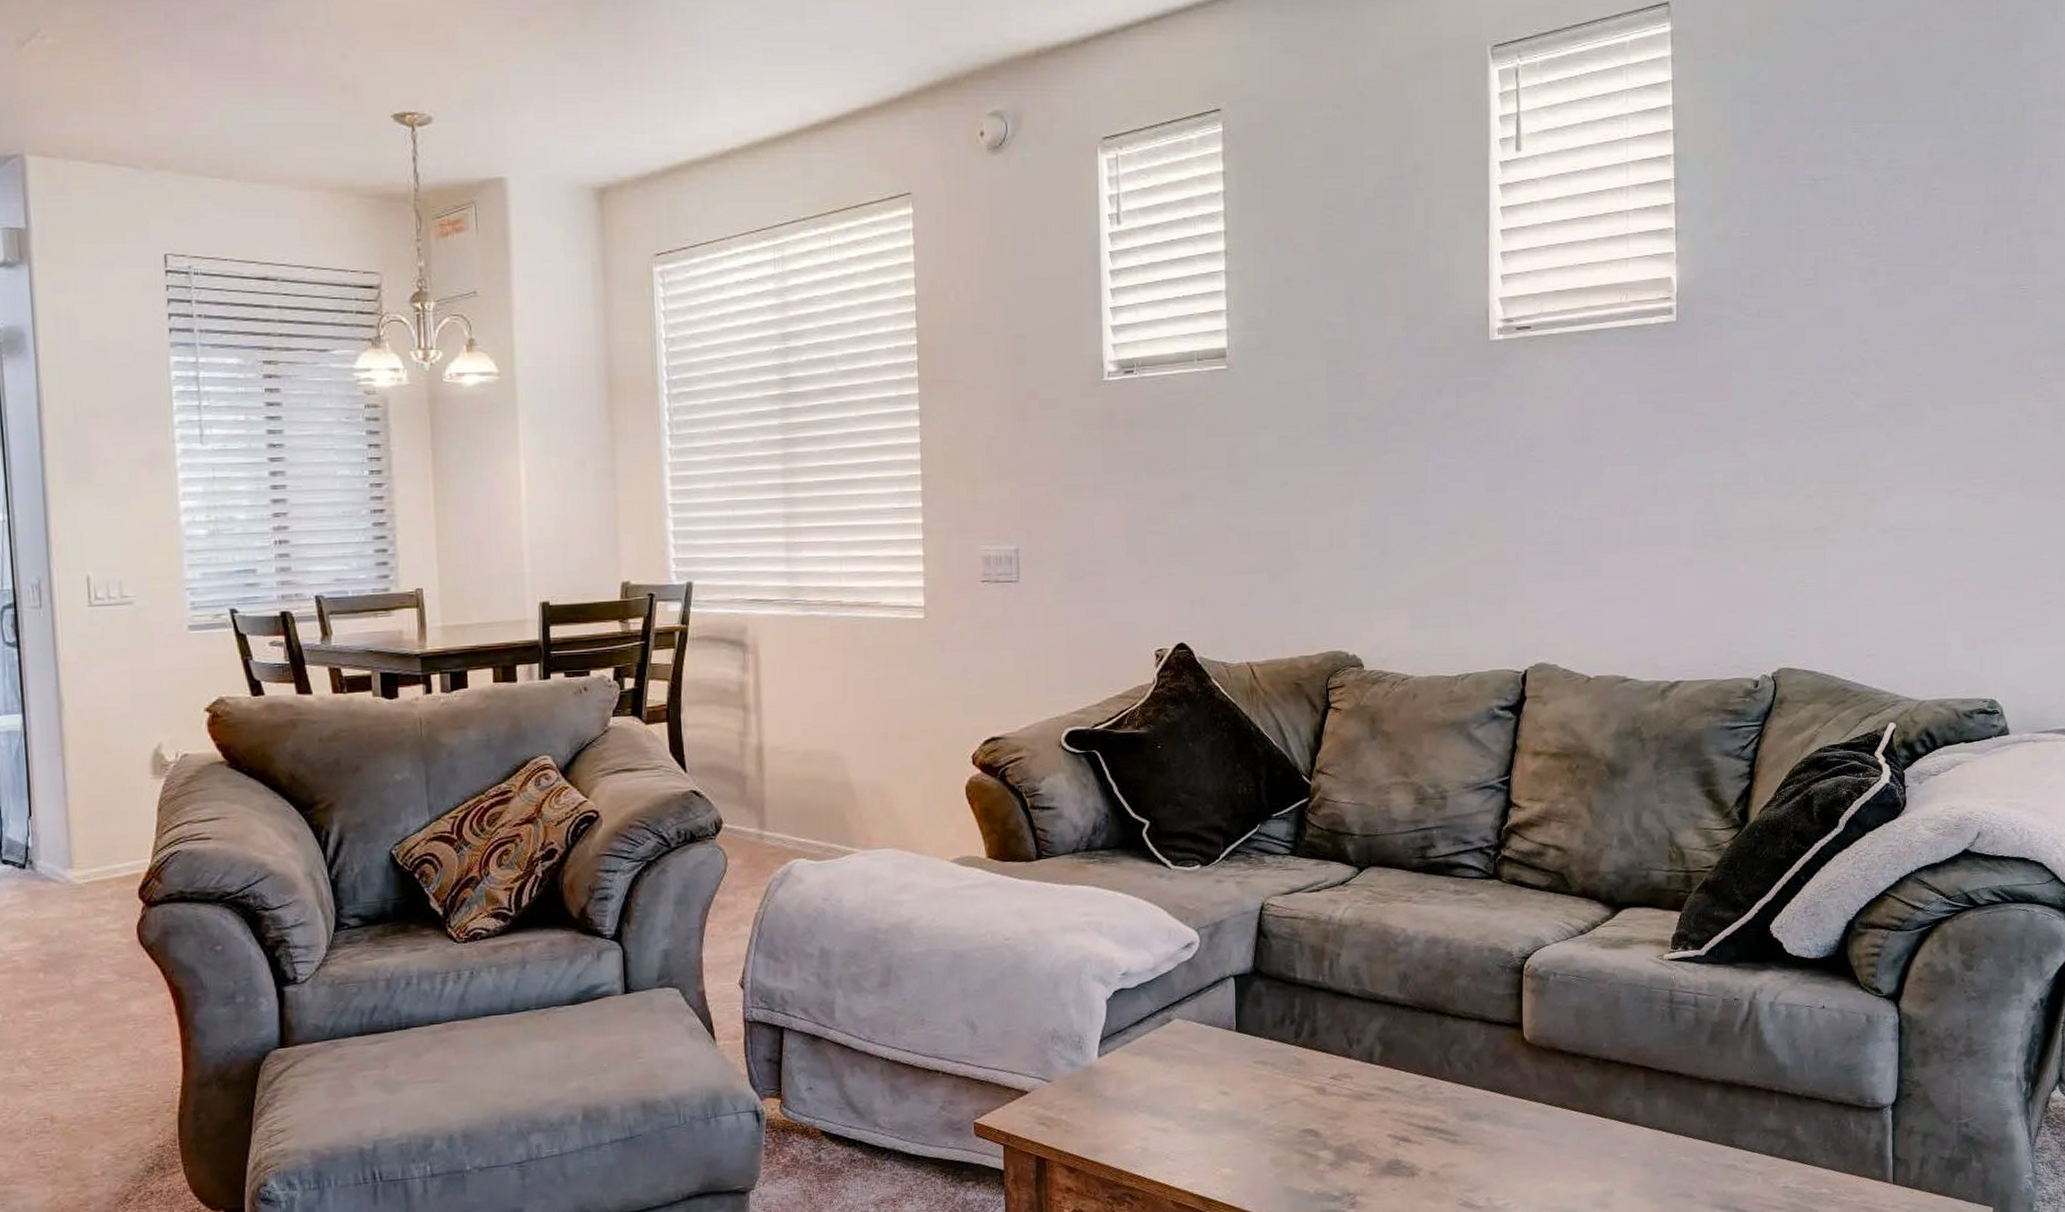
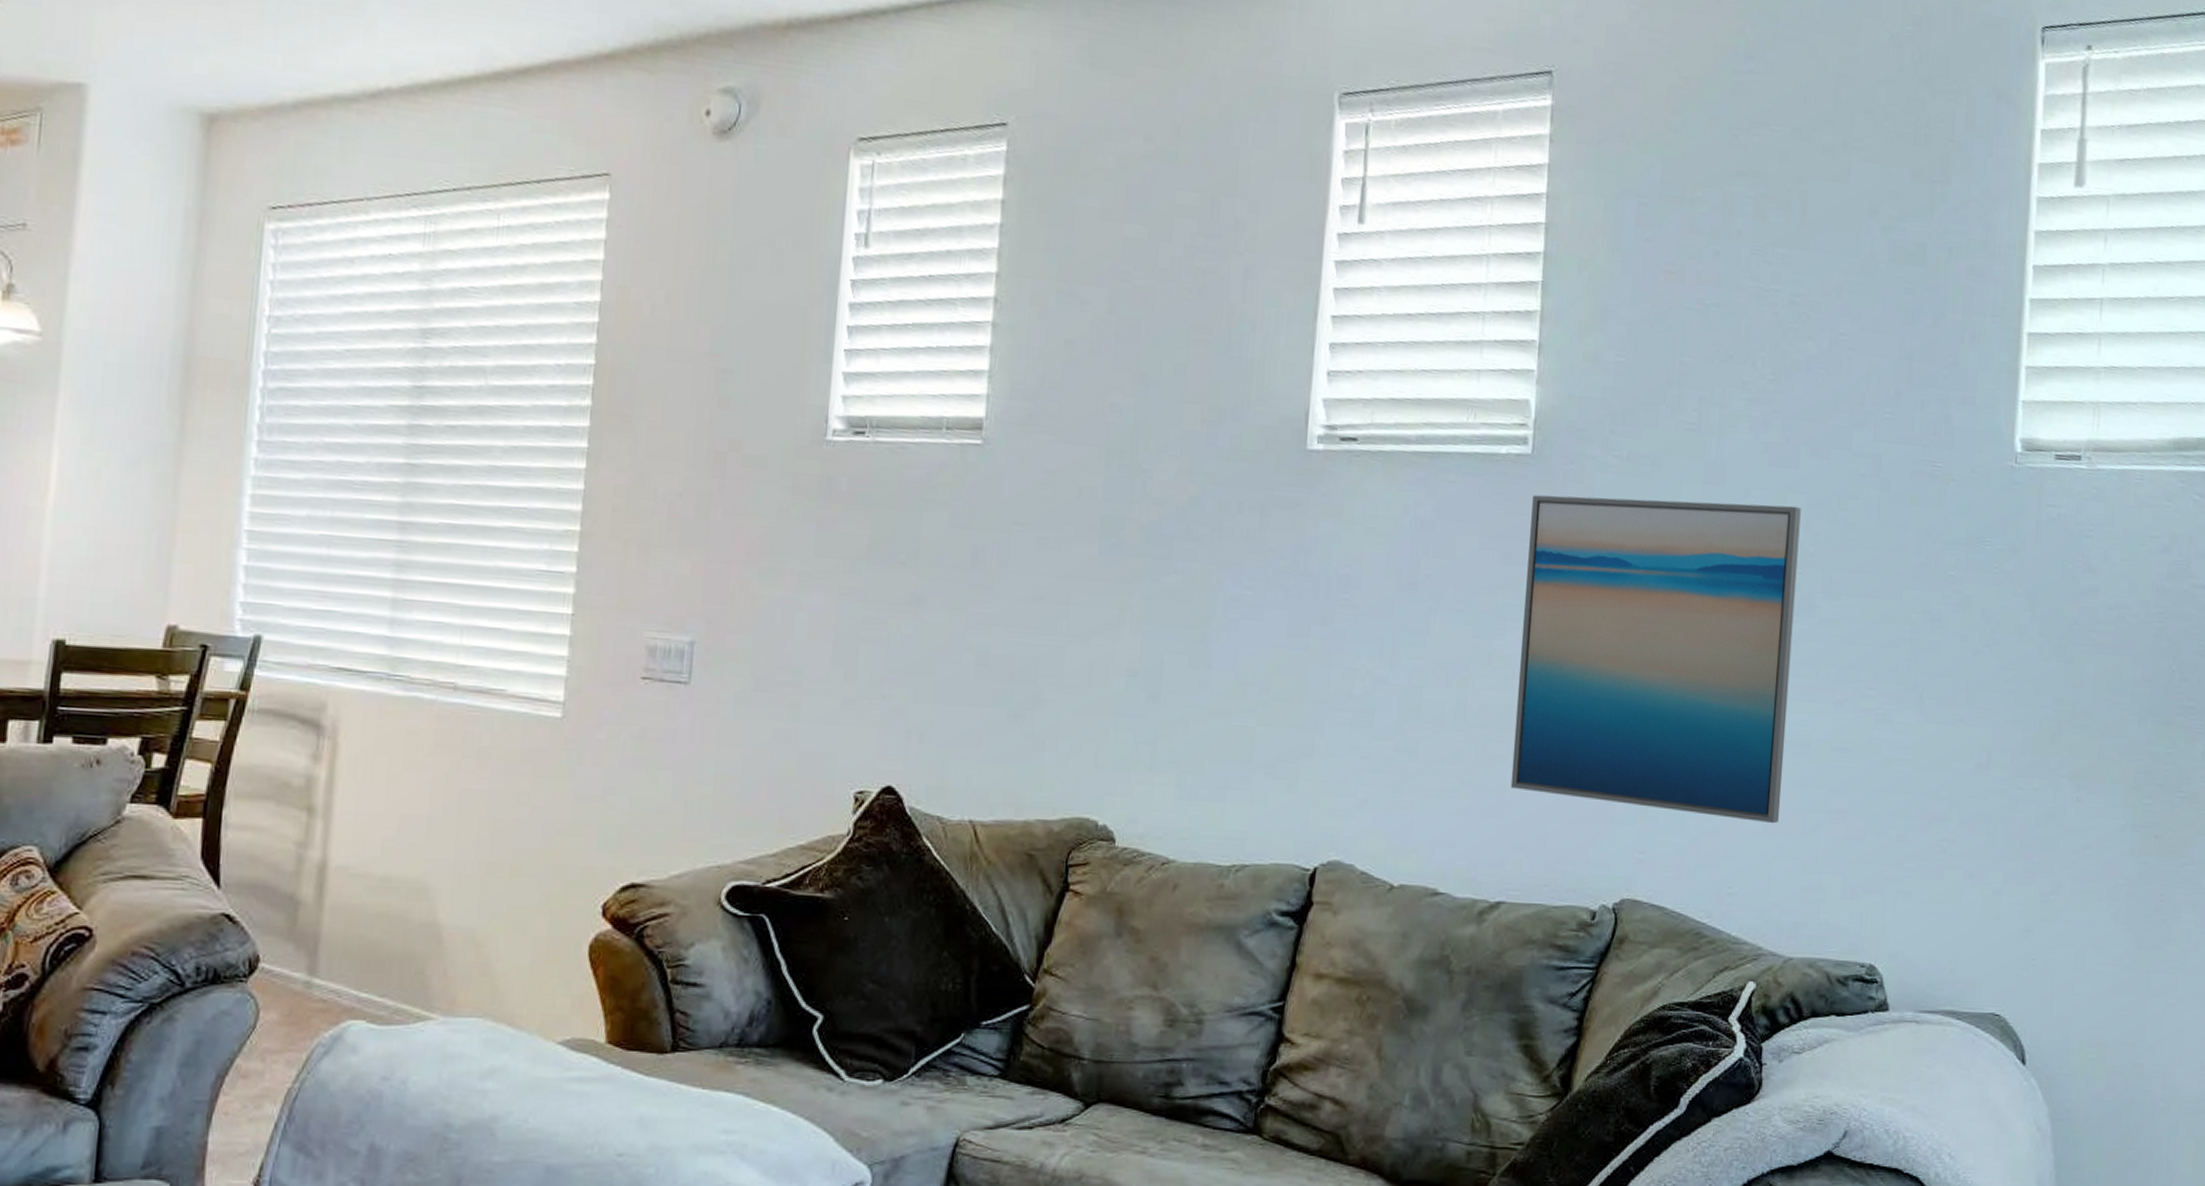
wall art: none [1679,336,1909,596] -> present [1510,495,1801,824]

